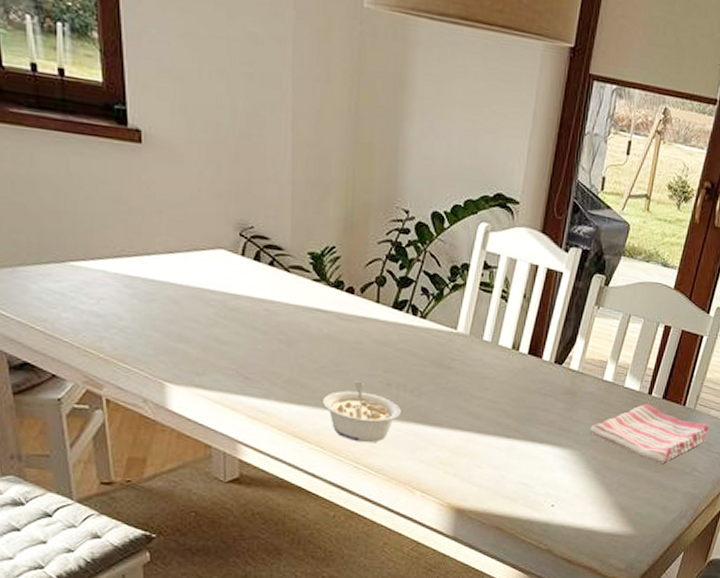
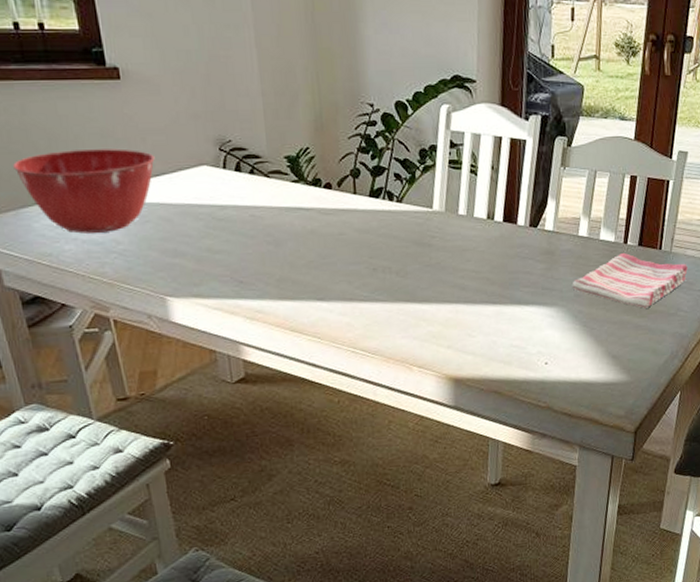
mixing bowl: none [15,210,170,306] -> present [13,149,155,234]
legume: present [323,381,401,443] -> none [315,270,390,328]

